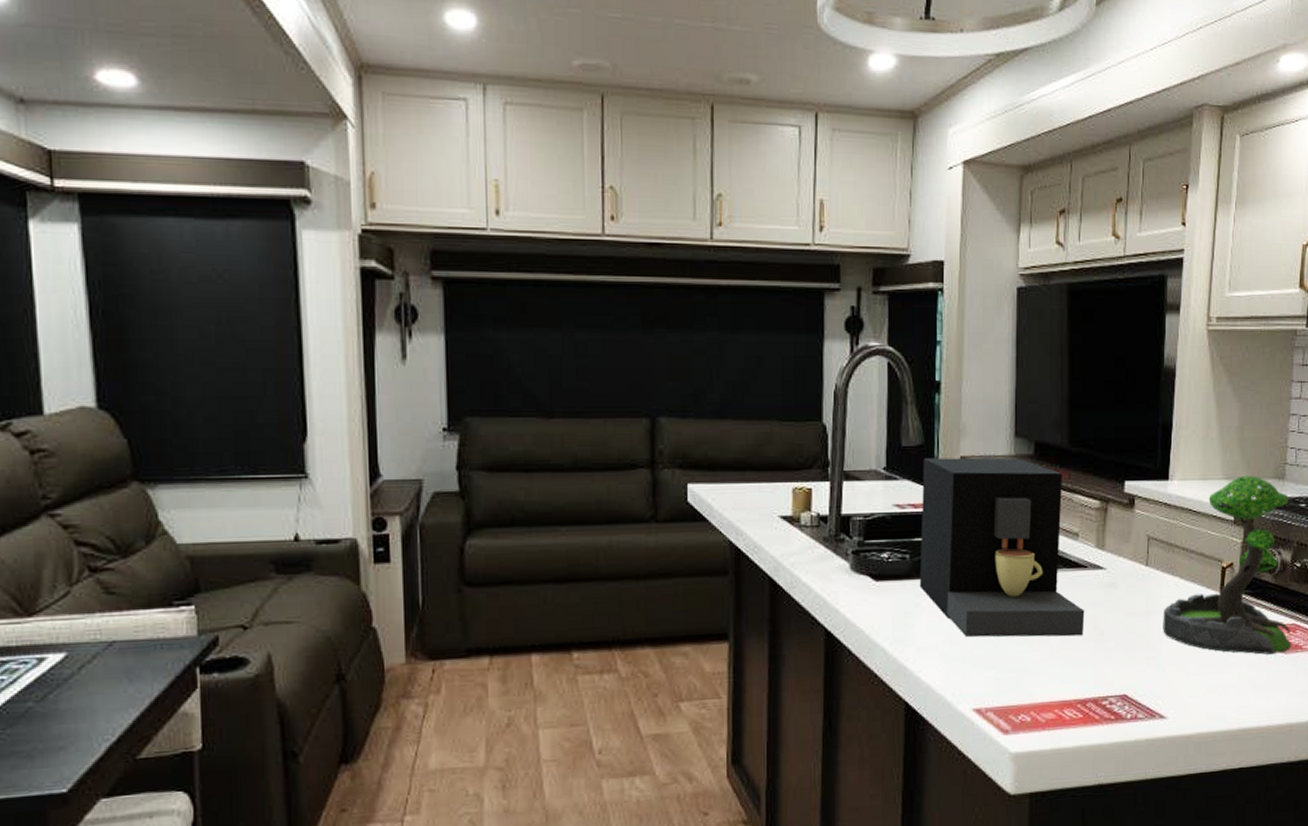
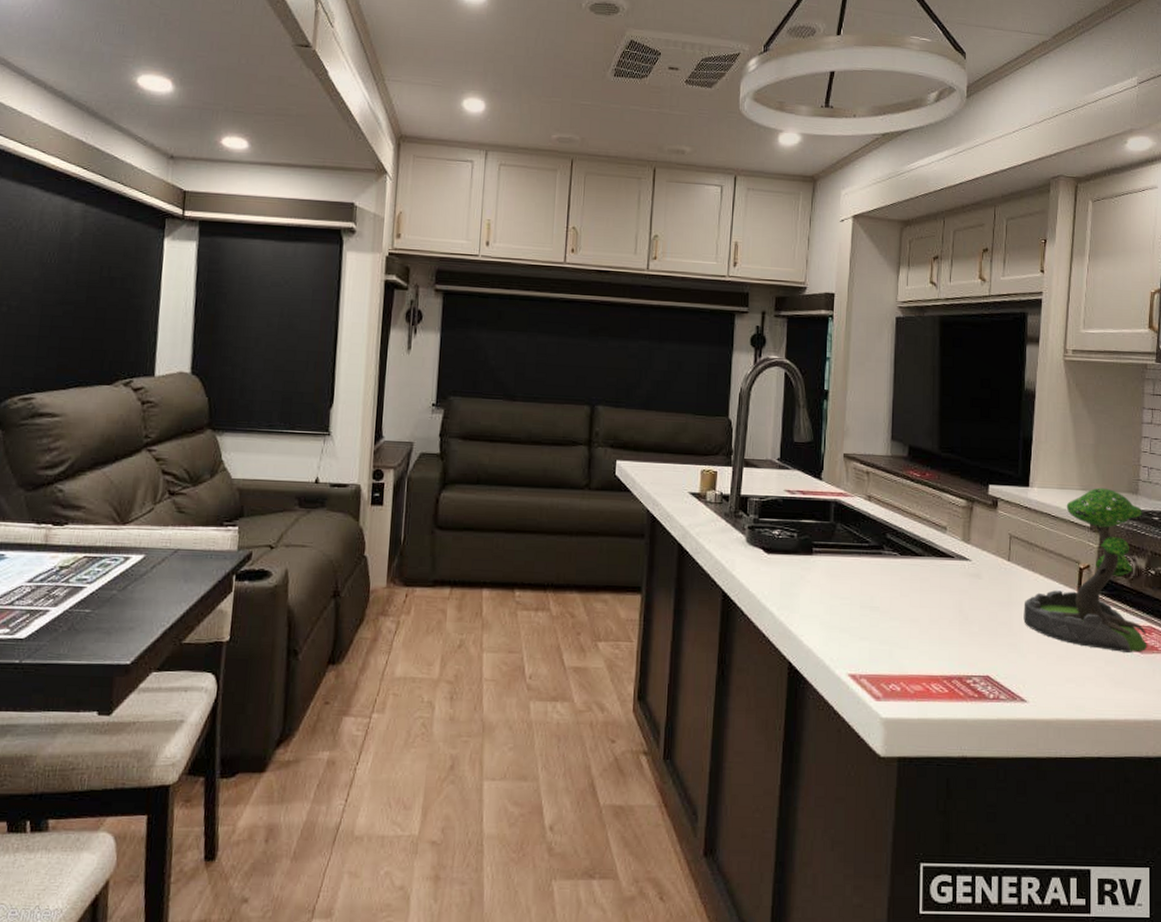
coffee maker: present [919,457,1085,638] -> none [805,453,952,618]

